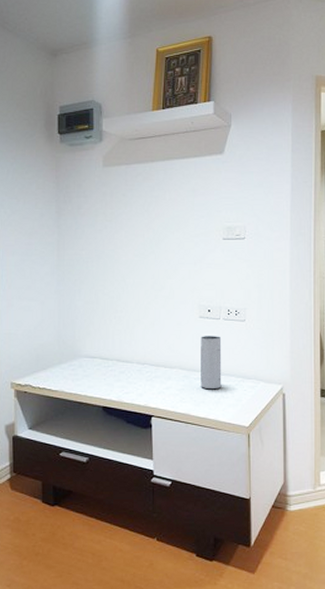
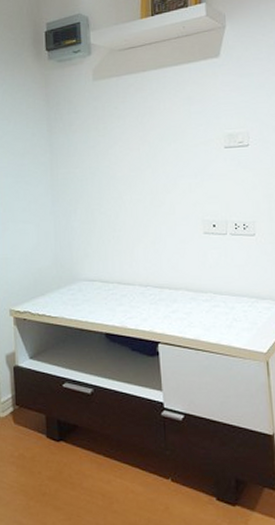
speaker: present [201,336,222,390] -> none [207,253,234,312]

